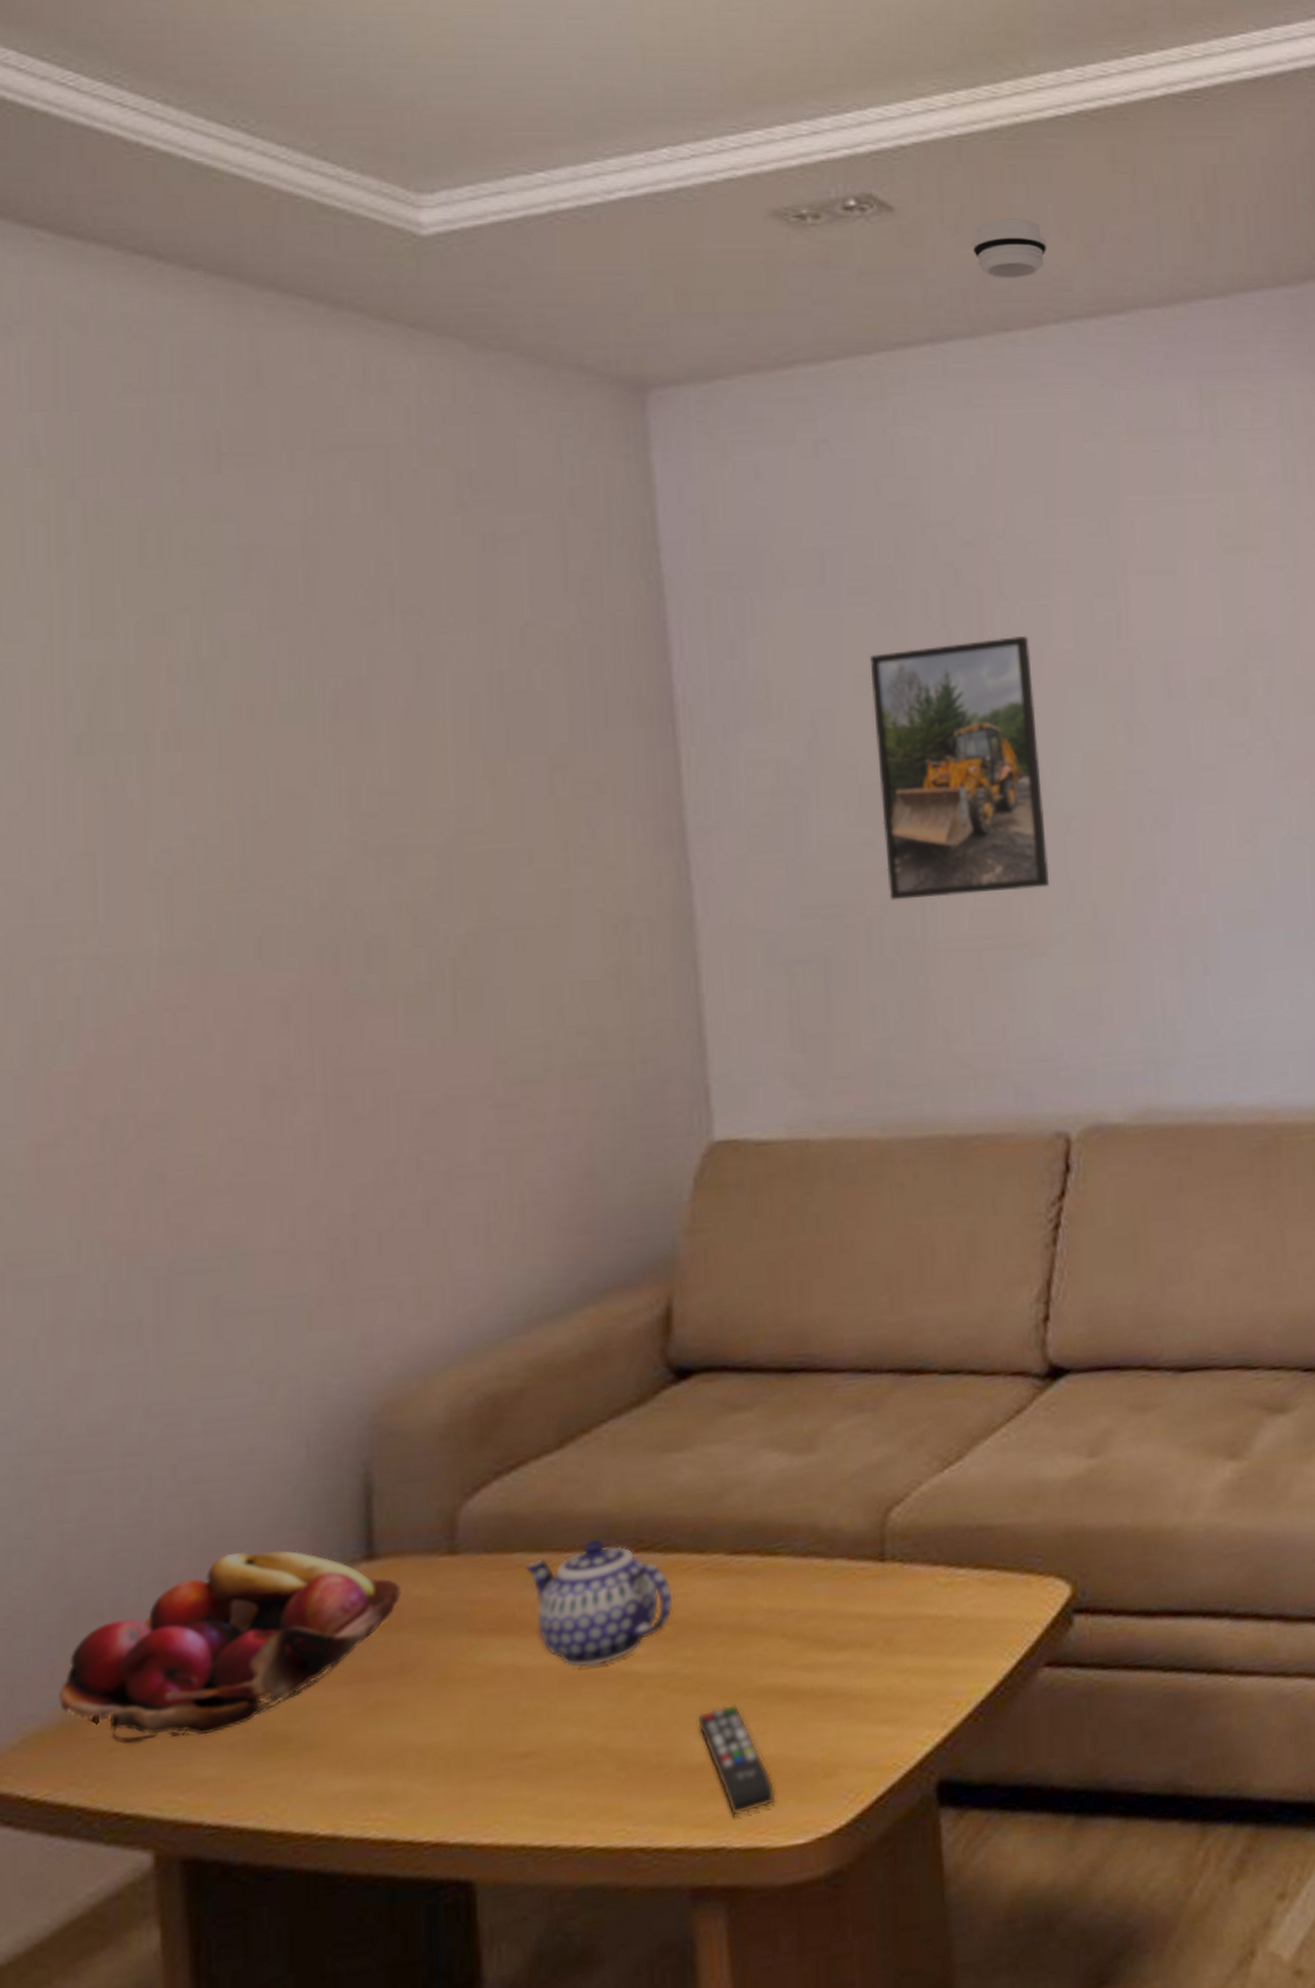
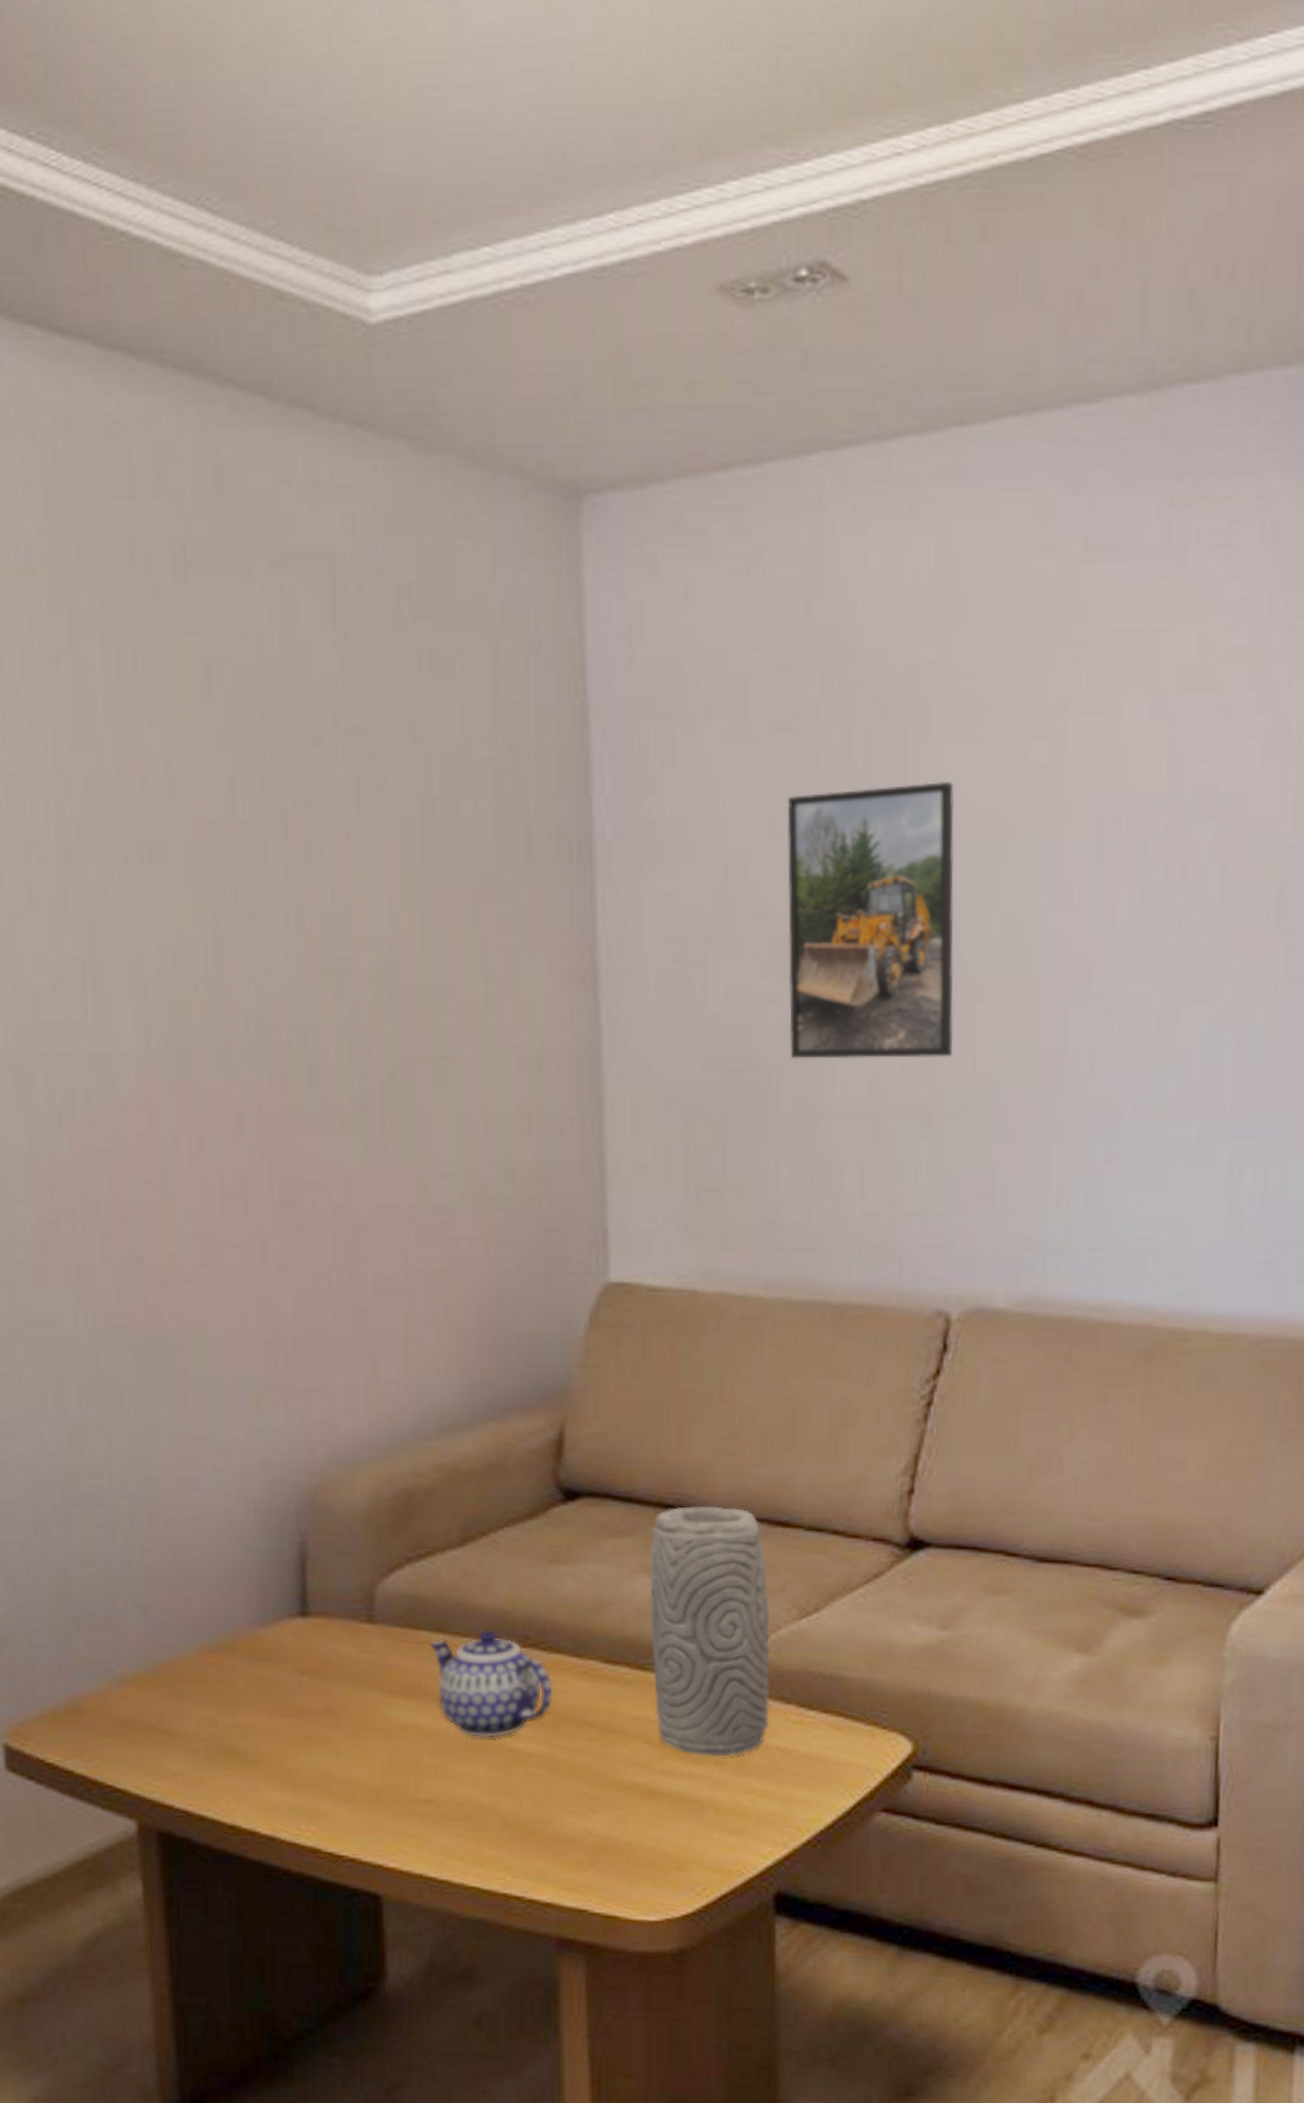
fruit basket: present [58,1550,402,1744] -> none [65,1592,329,1737]
remote control: present [696,1703,776,1815] -> none [568,1792,633,1886]
vase: none [774,1362,917,1641] -> present [650,1505,770,1757]
smoke detector: present [972,218,1047,278] -> none [930,287,1015,361]

